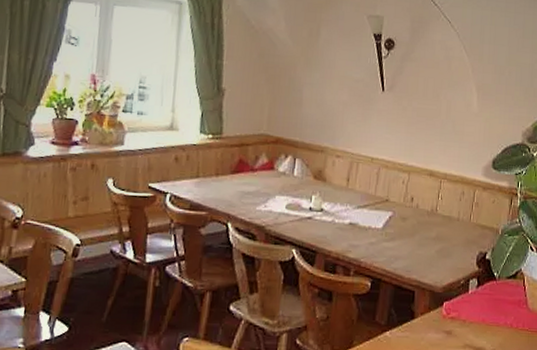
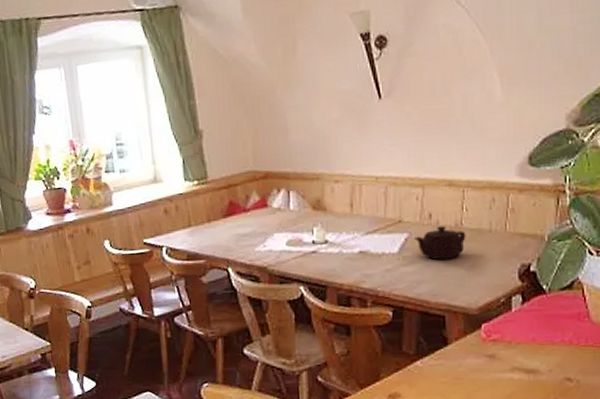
teapot: none [397,209,439,241] -> present [414,226,466,260]

